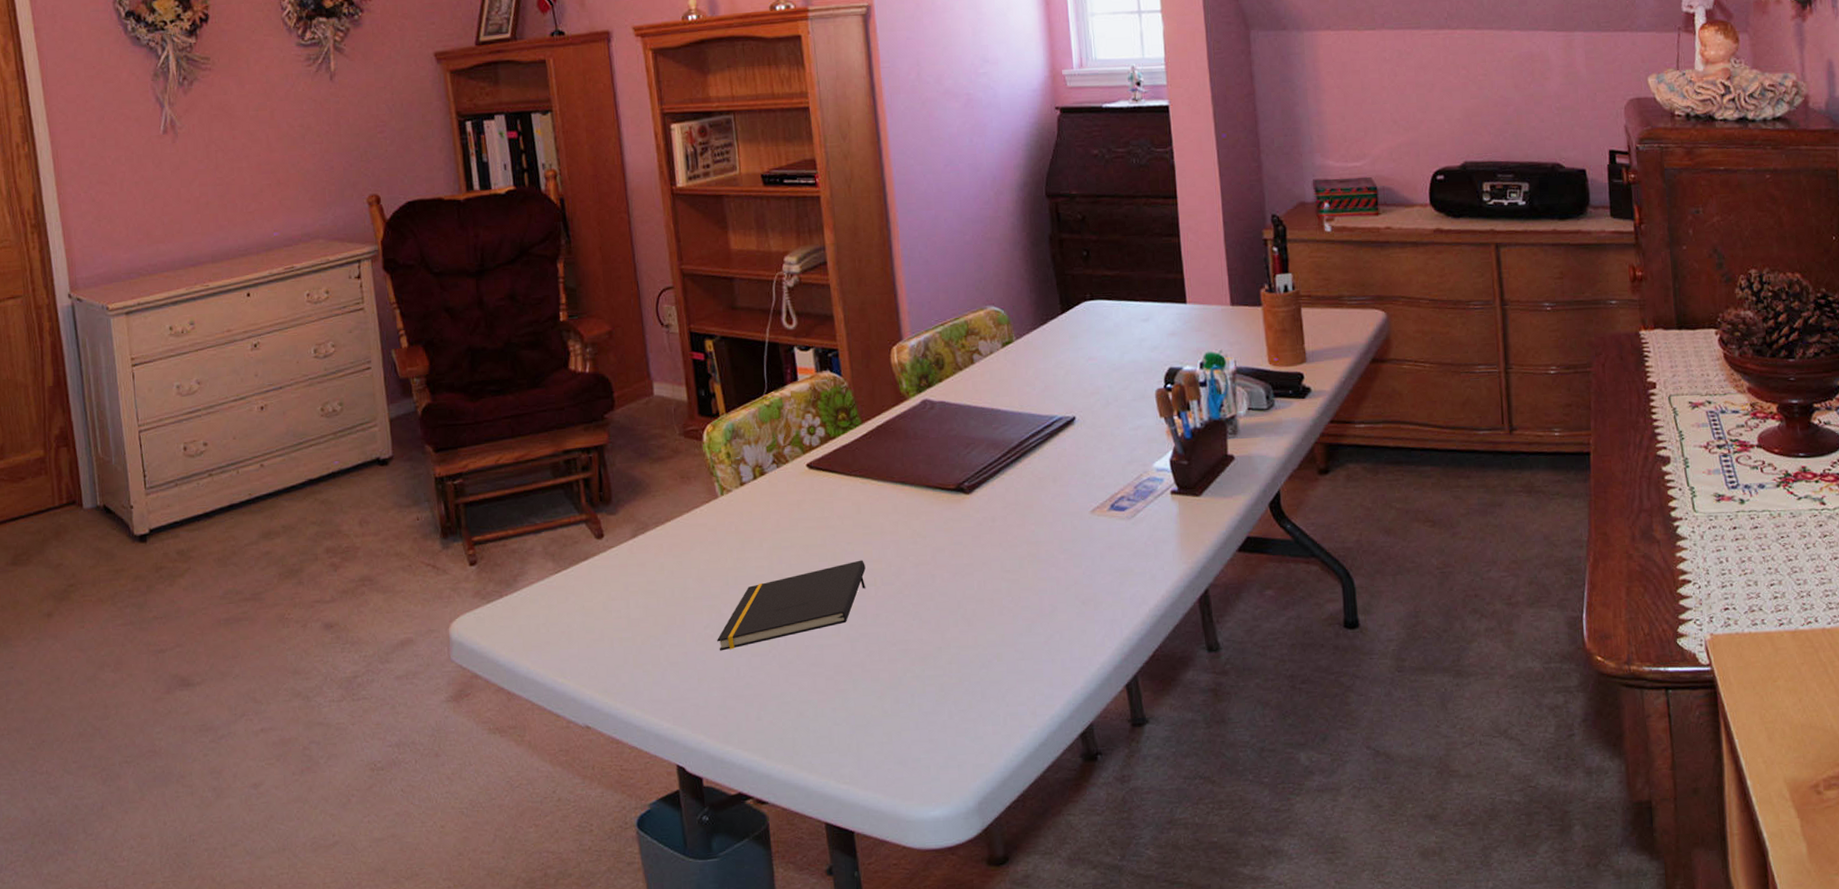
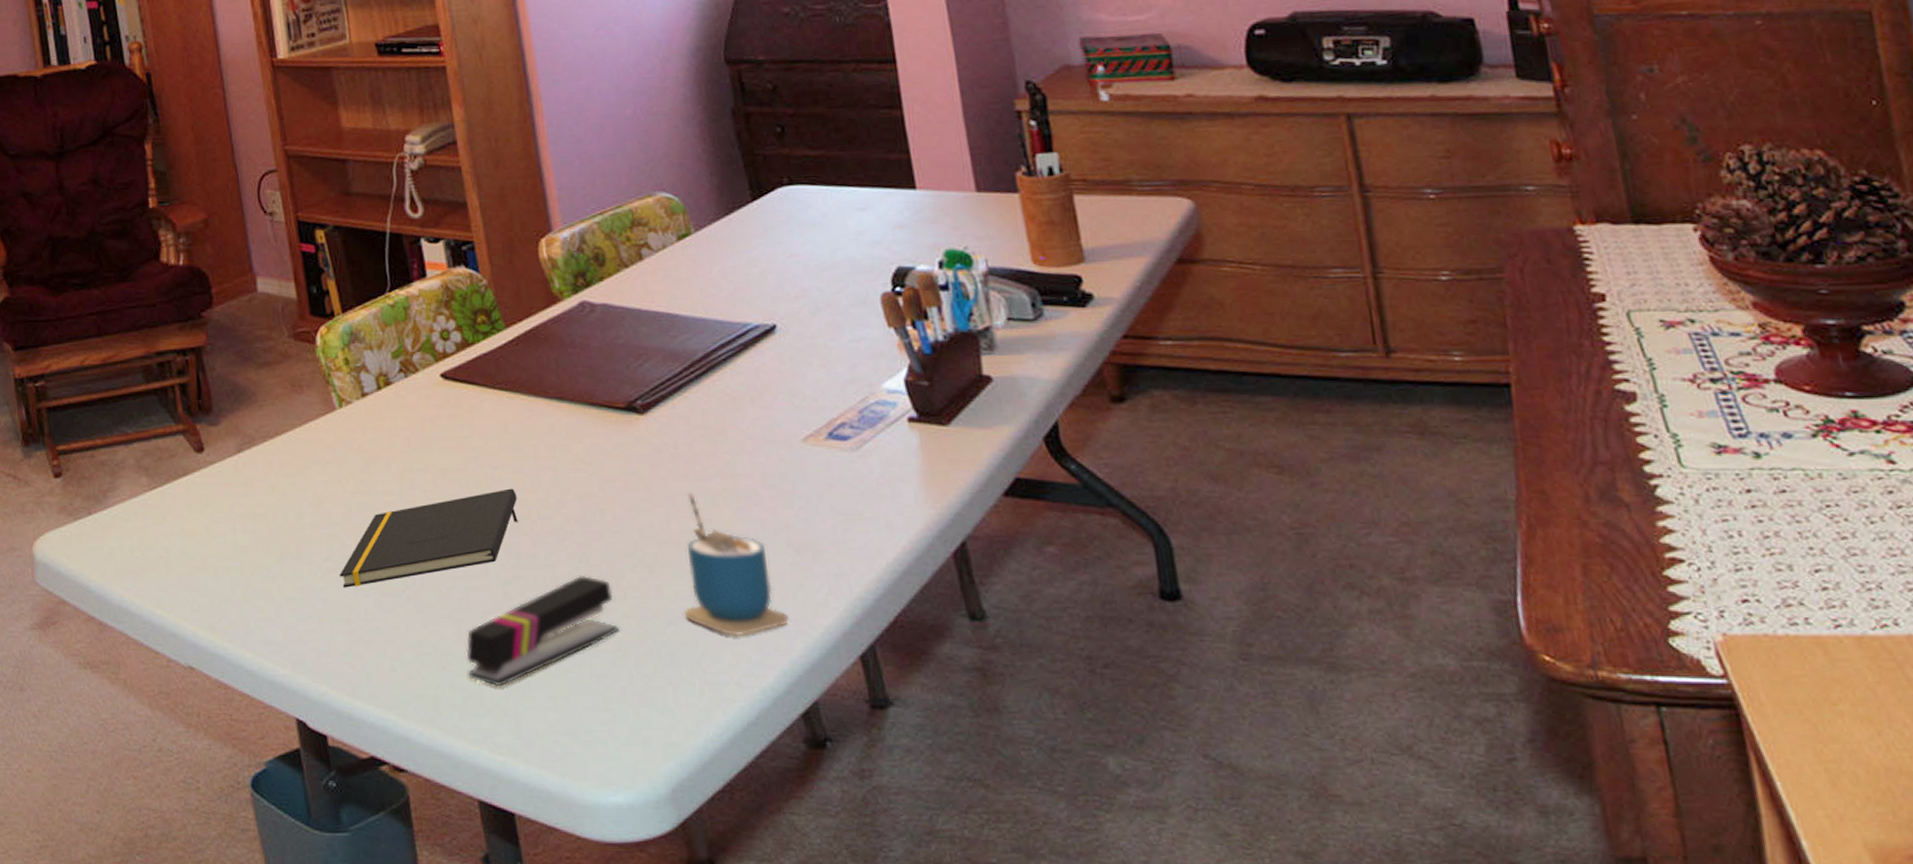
stapler: none [820,630,942,728] -> present [467,575,619,687]
cup: none [994,558,1074,675] -> present [684,492,789,637]

